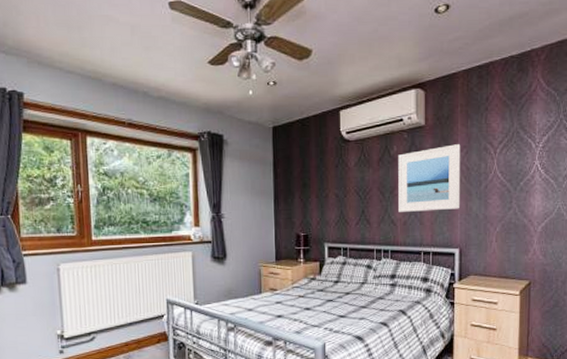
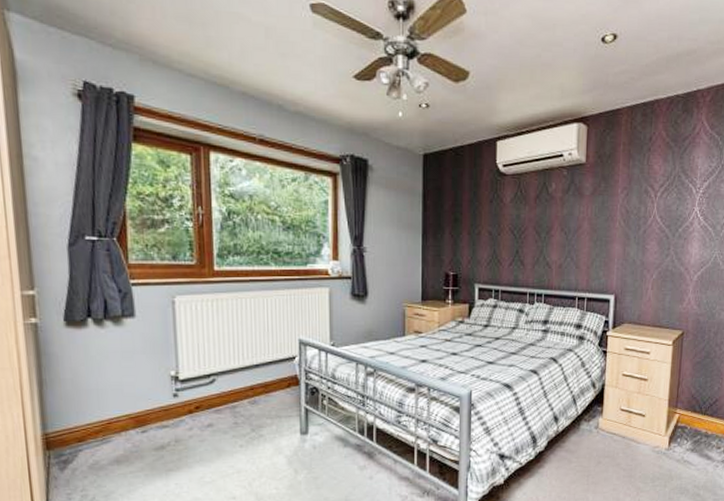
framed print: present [398,144,461,212] -> none [554,185,621,255]

